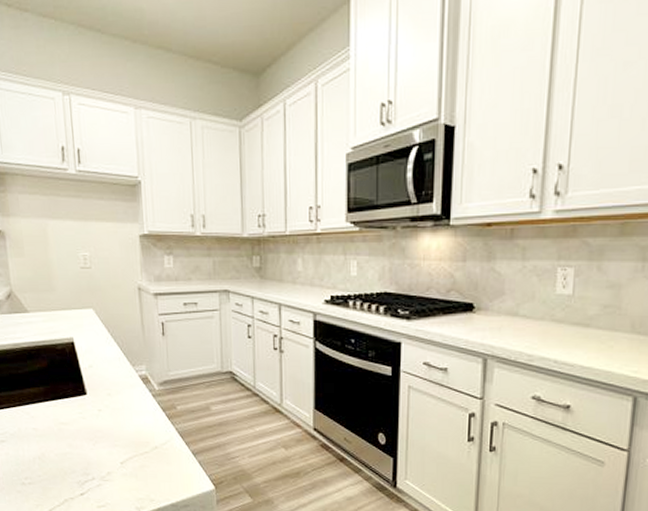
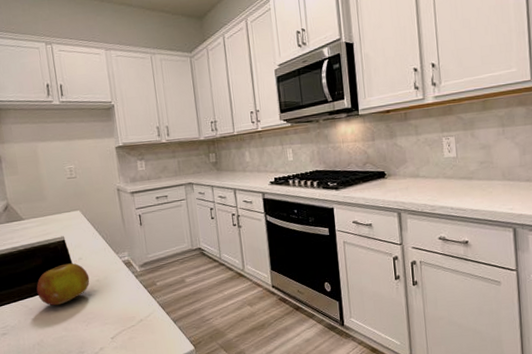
fruit: none [39,370,100,417] -> present [36,263,90,306]

